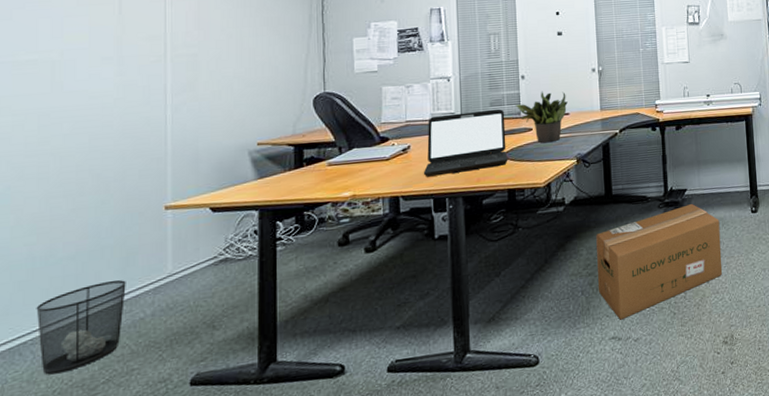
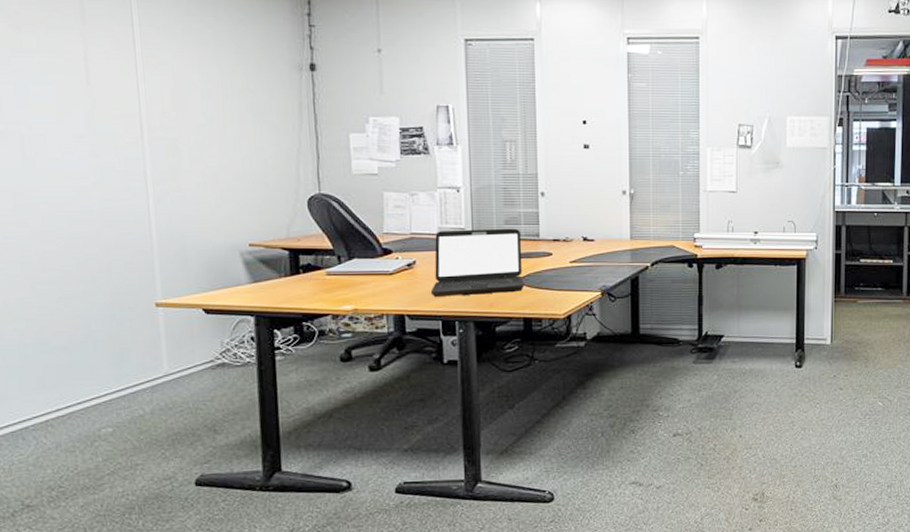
waste bin: present [36,280,126,375] -> none [33,374,123,461]
potted plant: present [516,91,568,143] -> none [534,212,593,271]
box: present [596,204,723,320] -> none [620,352,758,466]

